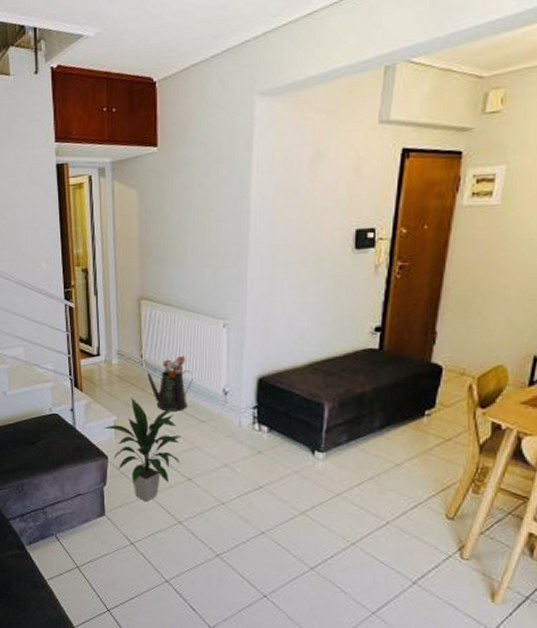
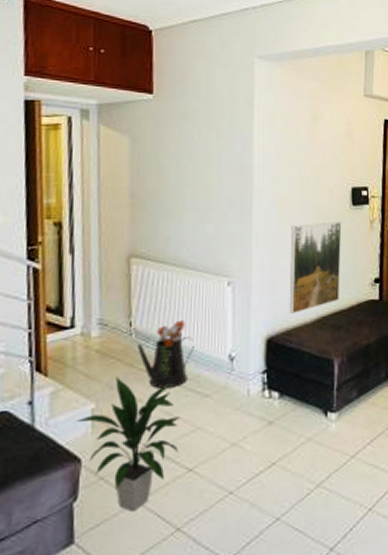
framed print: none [281,267,342,357] -> present [289,222,342,313]

